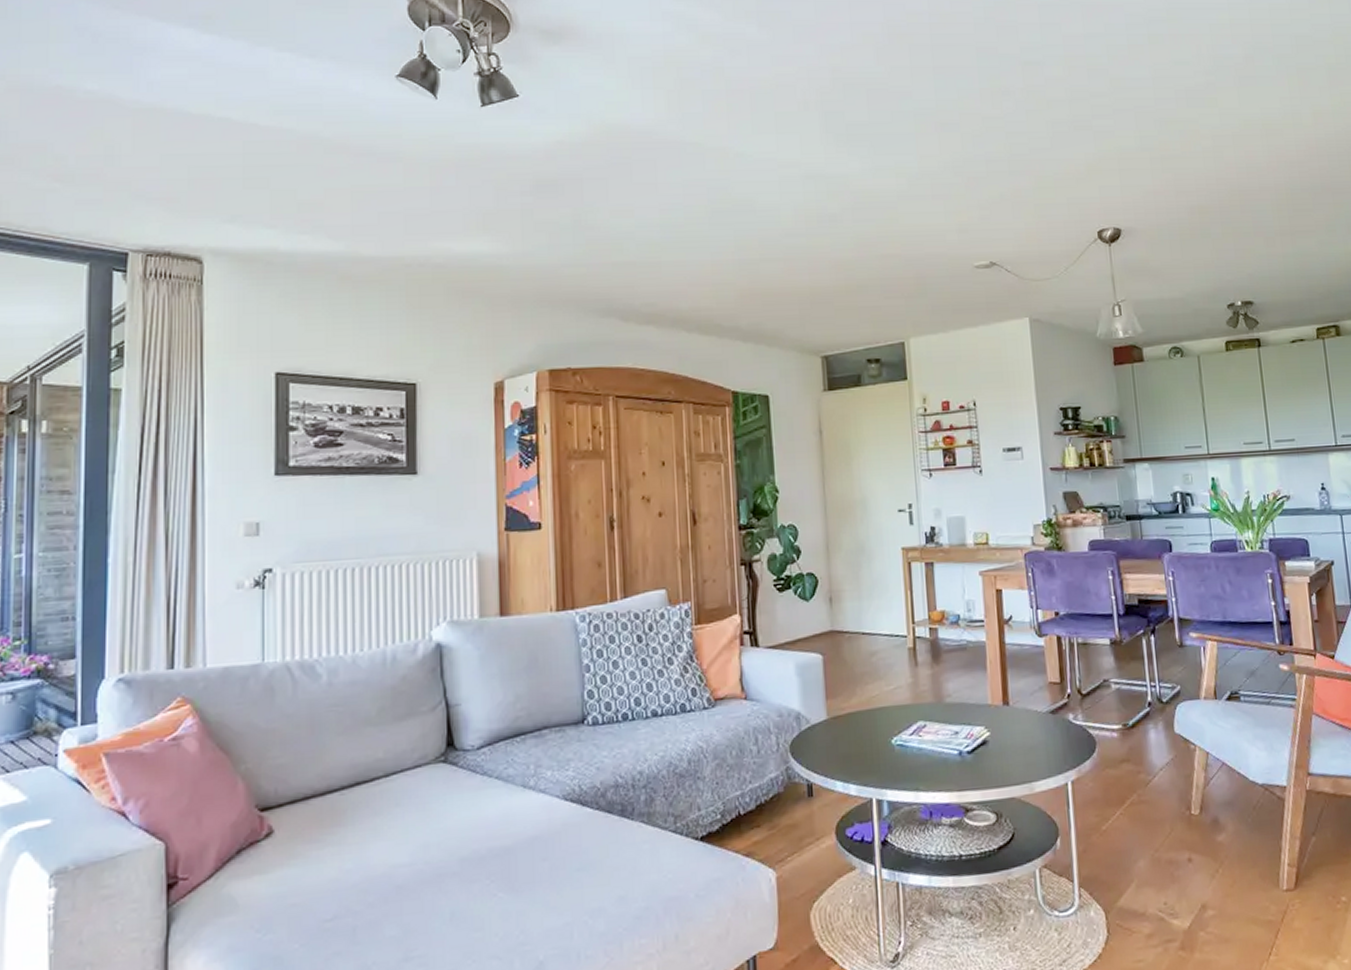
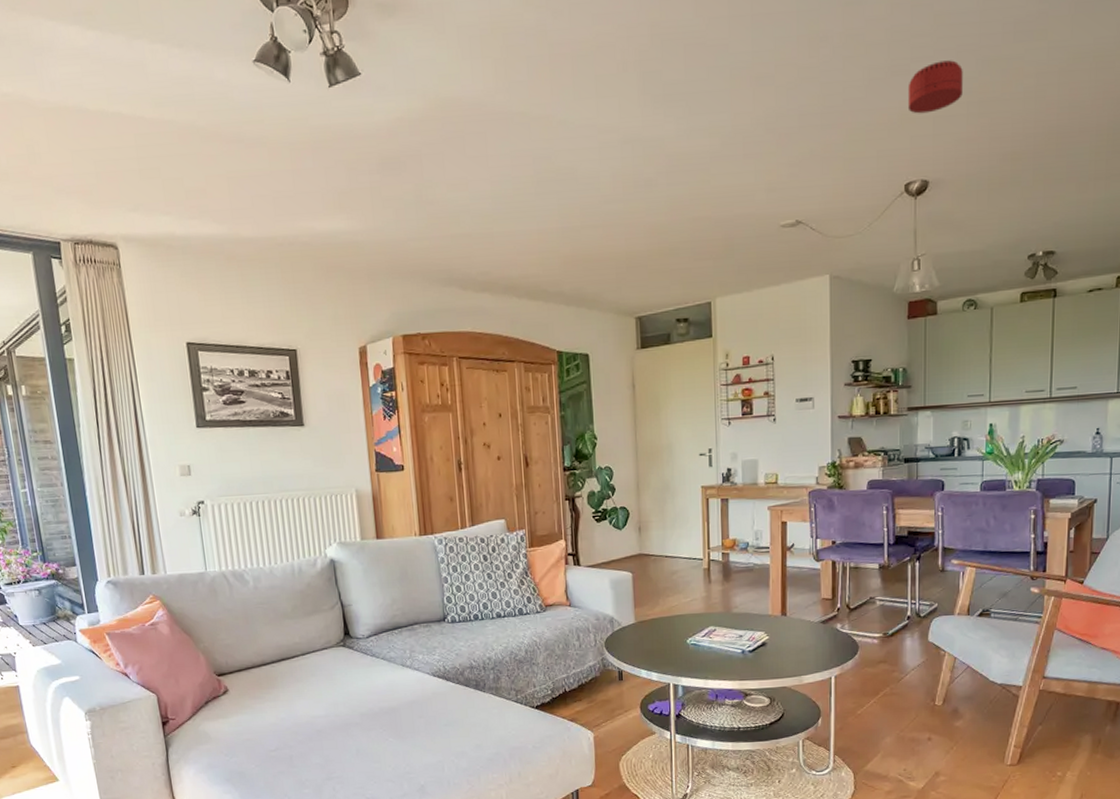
smoke detector: none [1091,119,1145,166] -> present [907,60,963,114]

